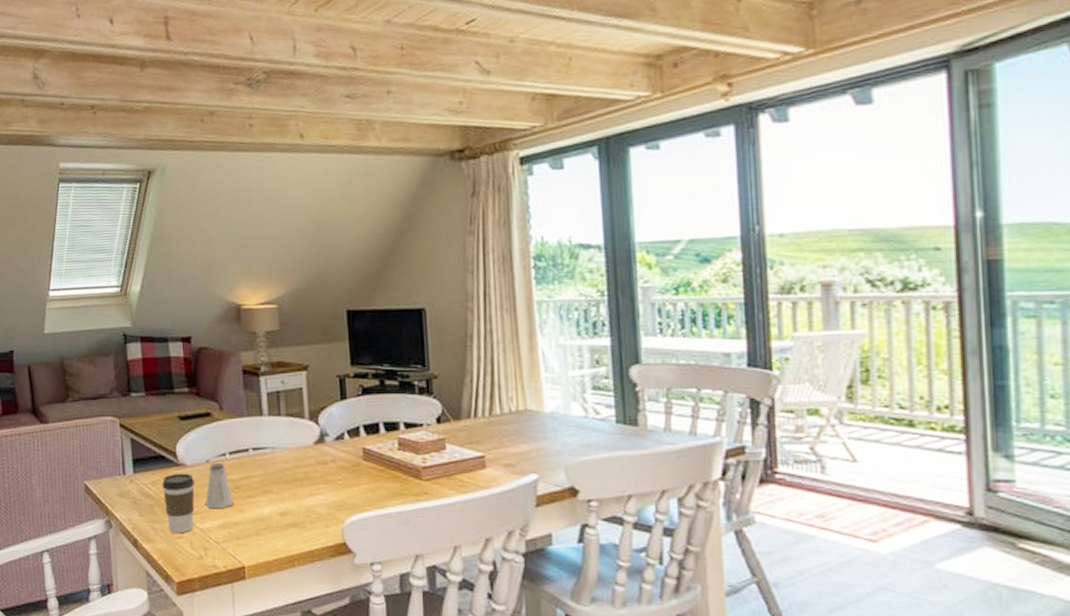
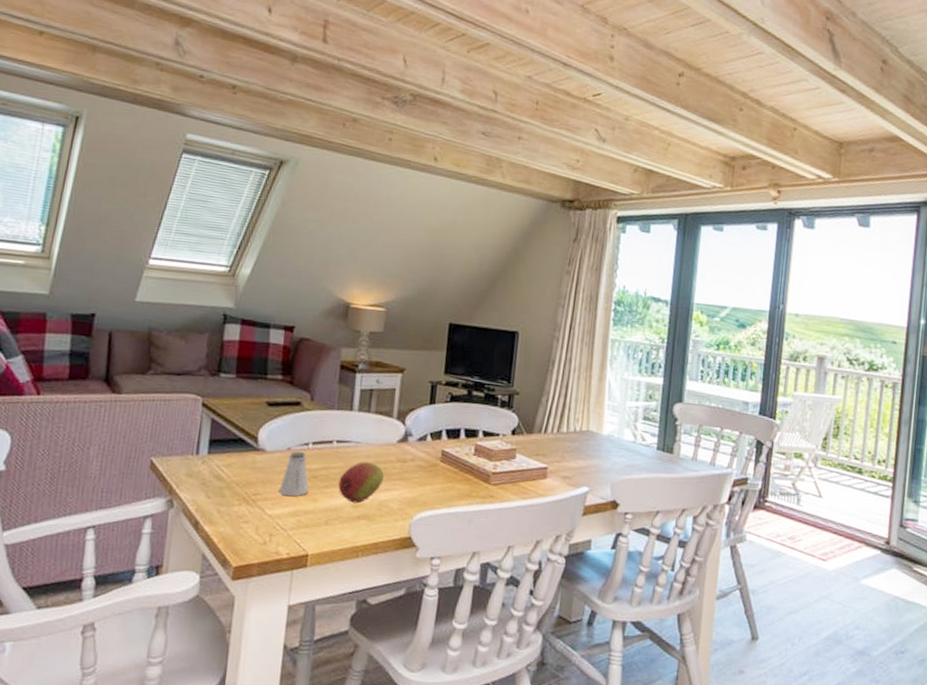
coffee cup: present [162,473,195,533] -> none [235,457,272,518]
fruit: none [261,467,306,511] -> present [338,461,384,504]

